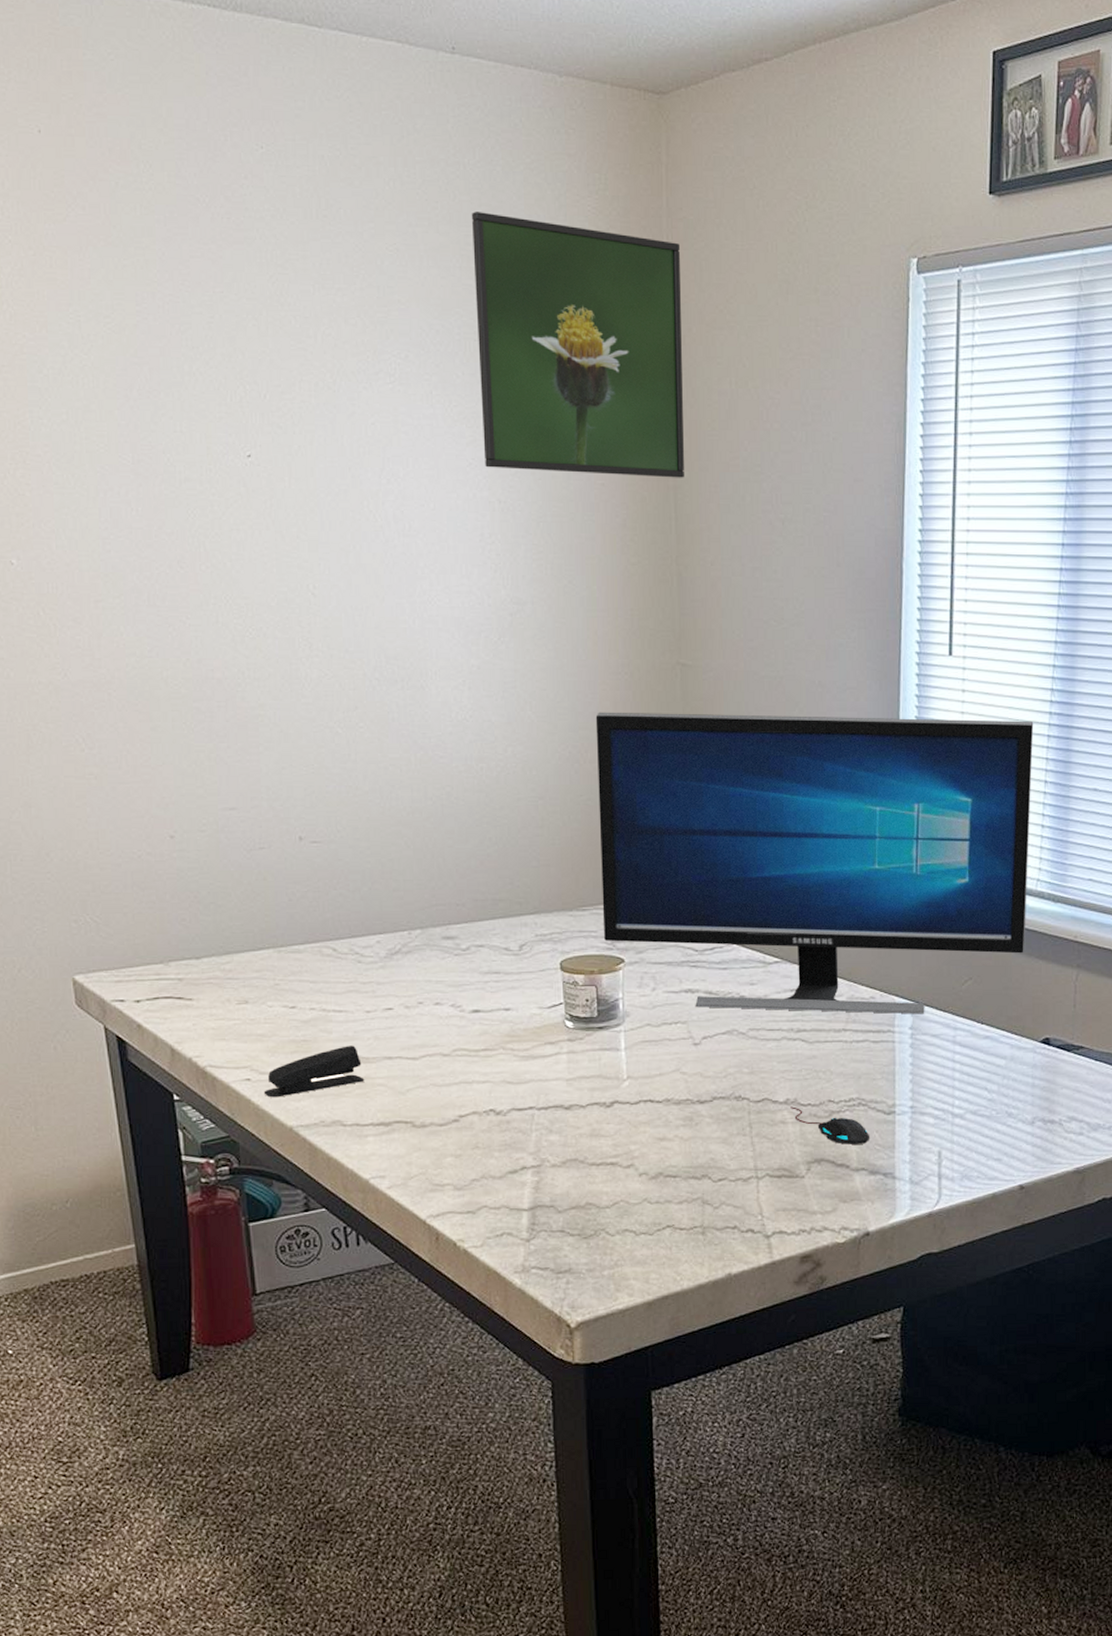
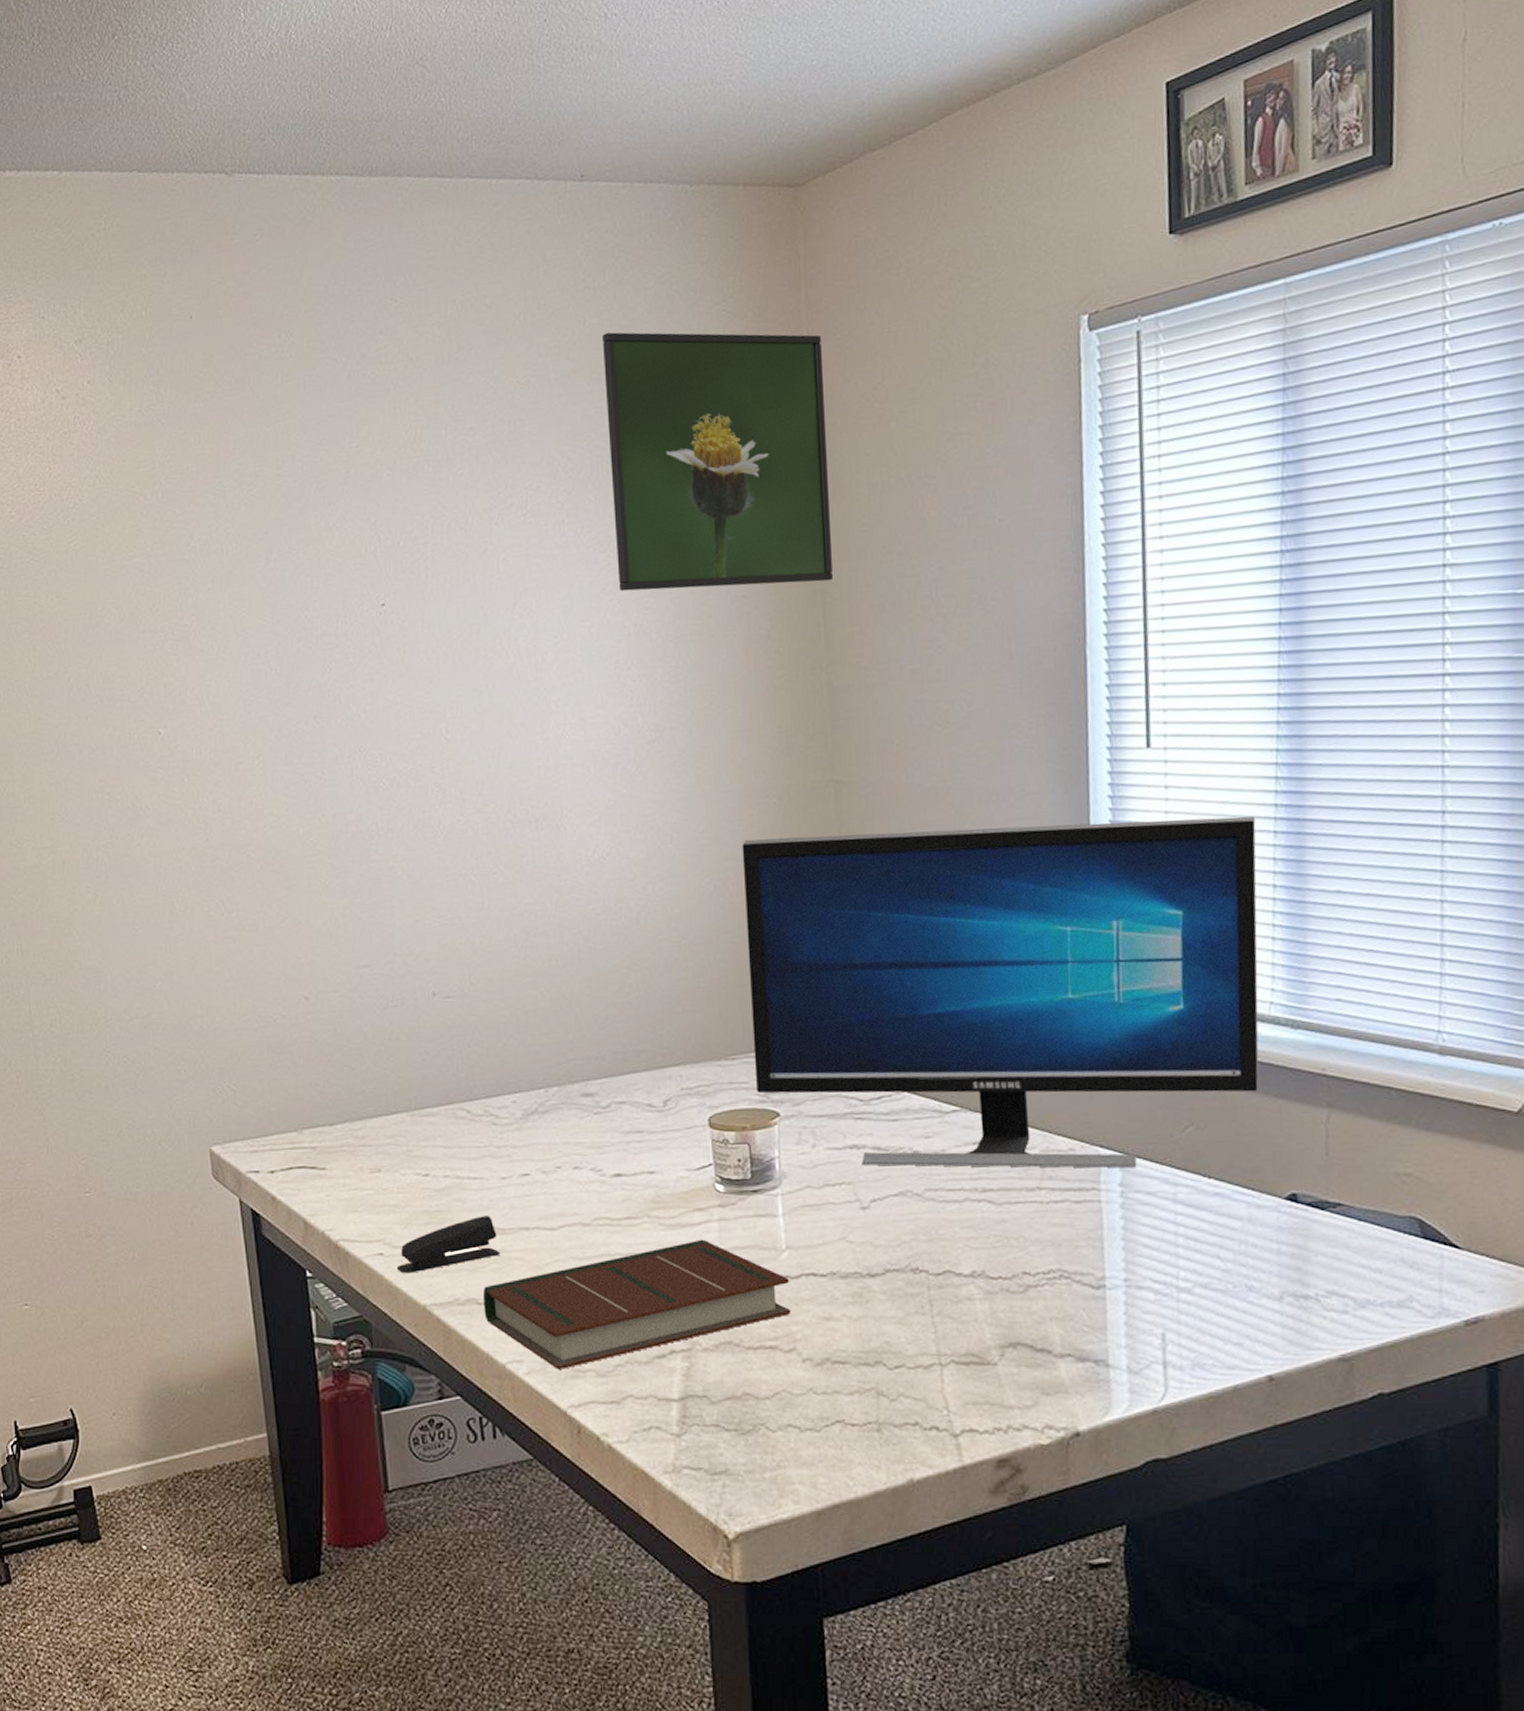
book: none [347,1069,629,1184] -> present [482,1239,790,1369]
mouse: present [790,1106,870,1144] -> none [977,1280,1076,1325]

